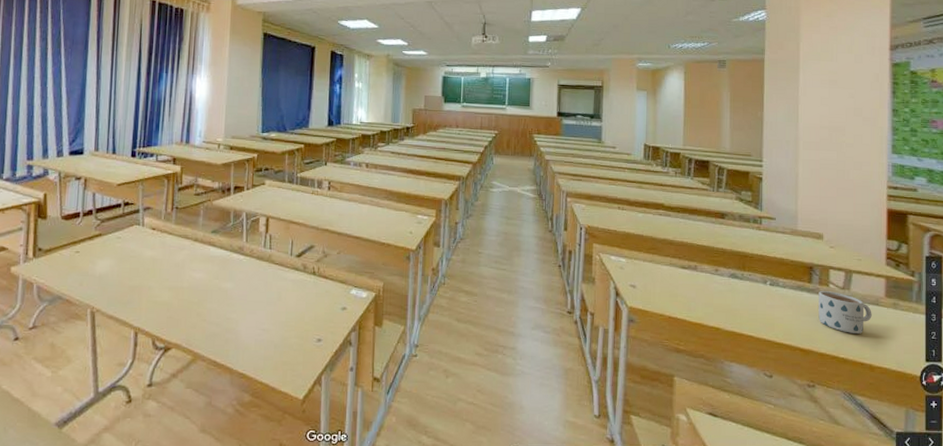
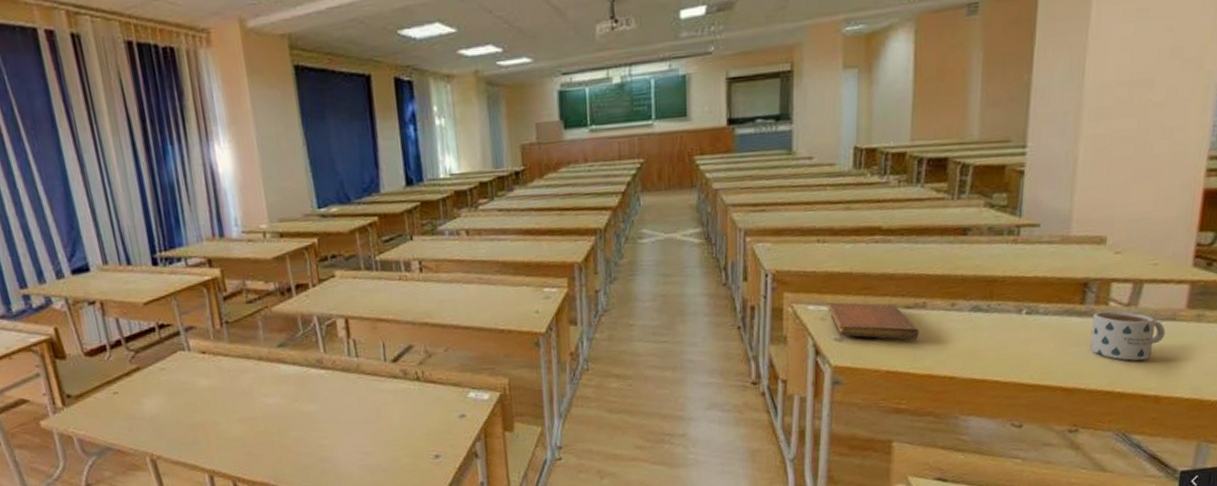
notebook: none [625,256,693,293] -> present [827,302,920,340]

